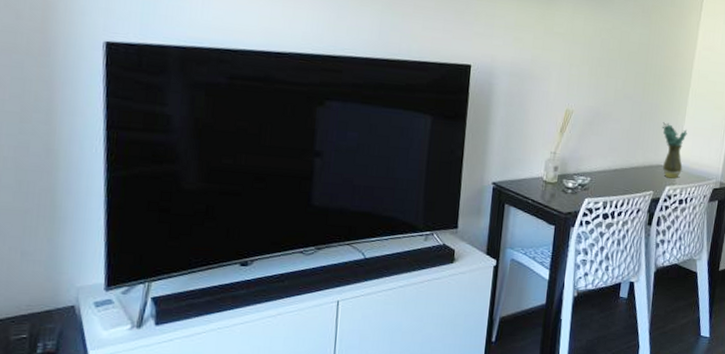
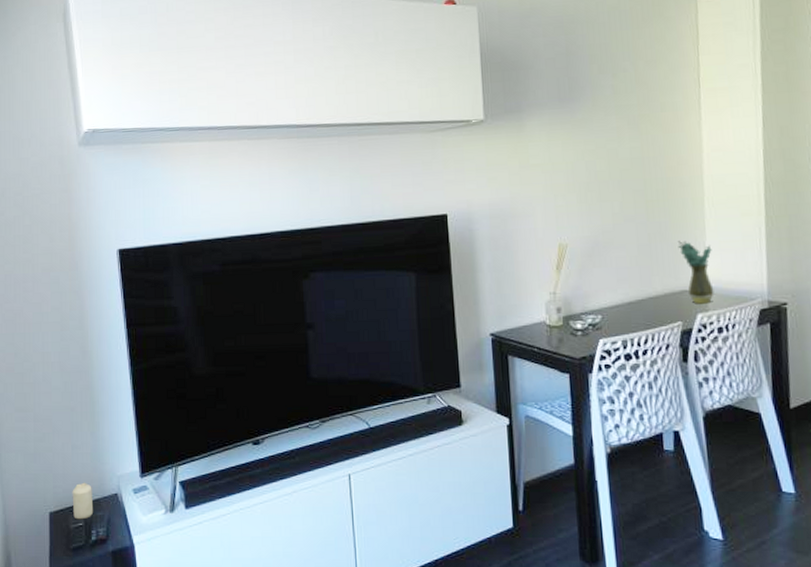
candle: none [15,291,43,332] -> present [72,482,94,520]

